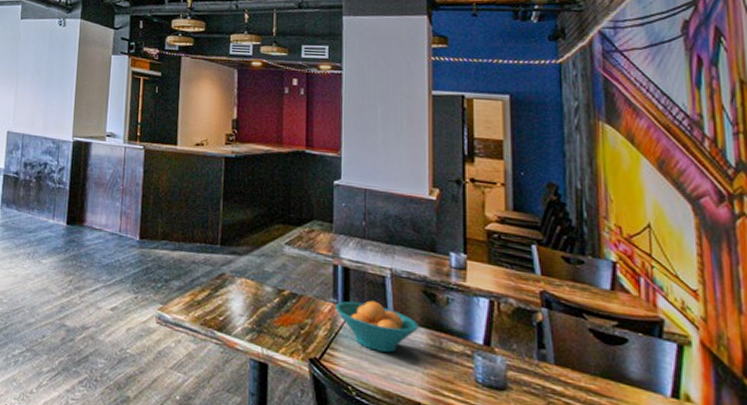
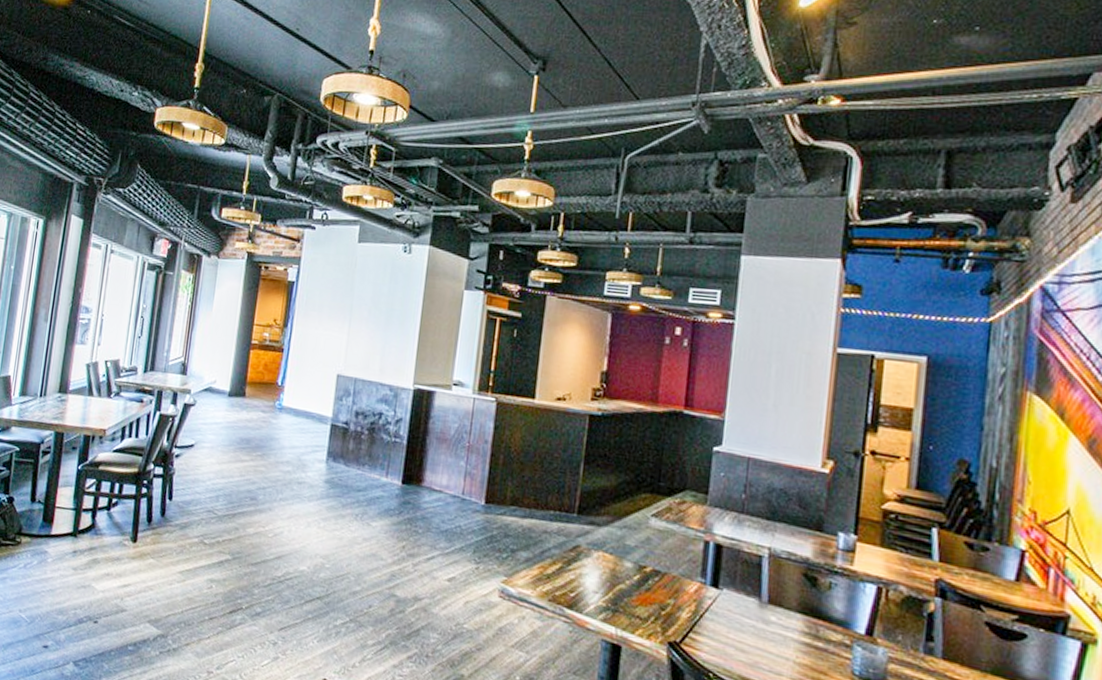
fruit bowl: present [335,300,419,353] -> none [702,581,795,640]

